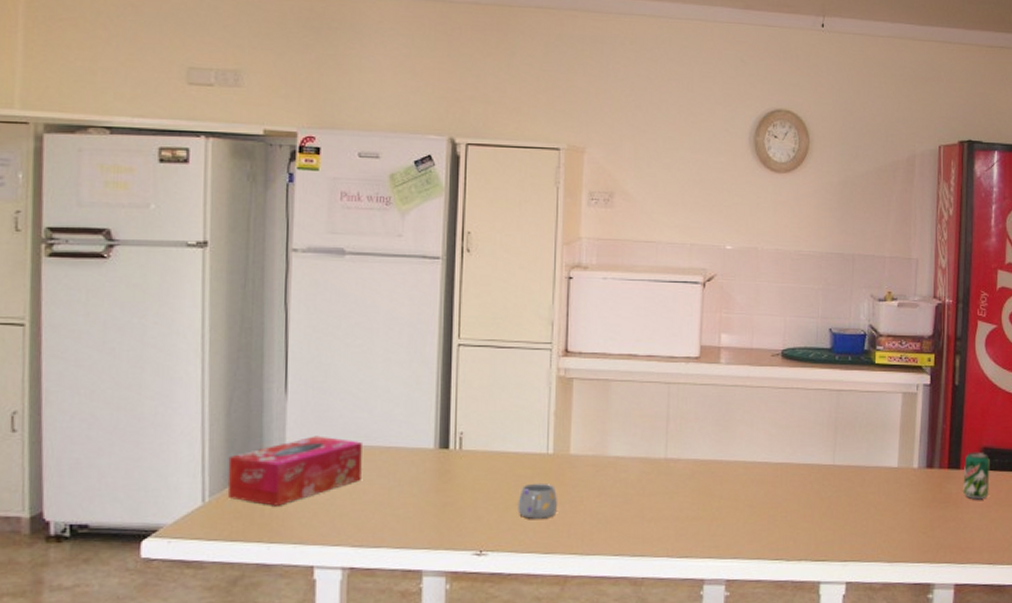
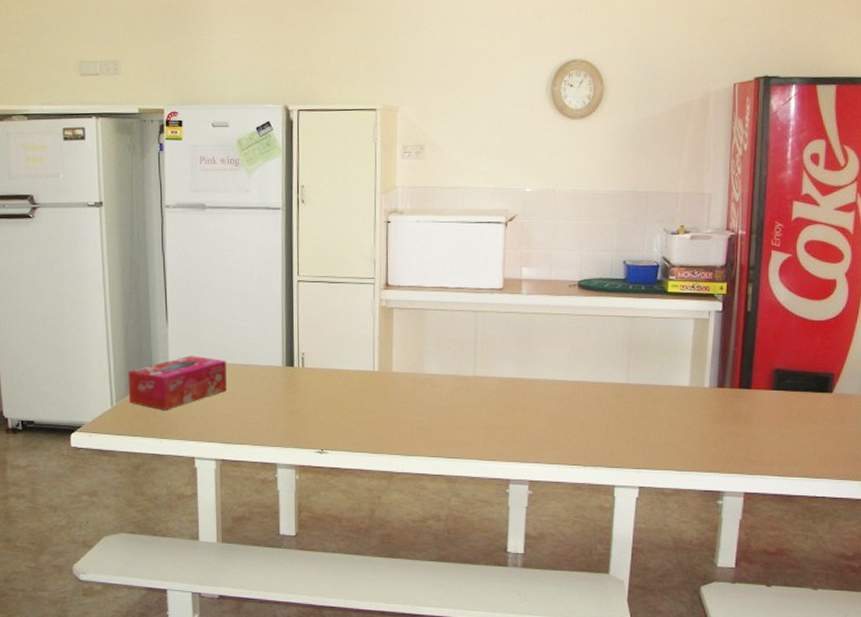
mug: present [518,483,558,519] -> none [350,395,384,425]
beverage can: present [963,452,990,500] -> none [754,373,782,417]

